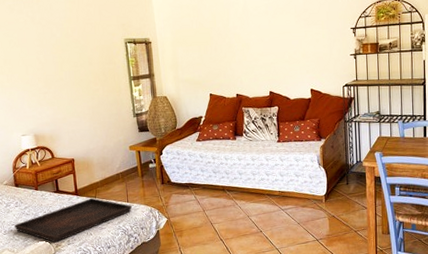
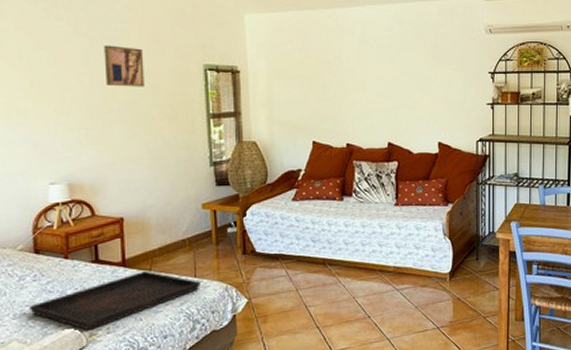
wall art: none [52,29,83,61] -> present [104,45,144,87]

